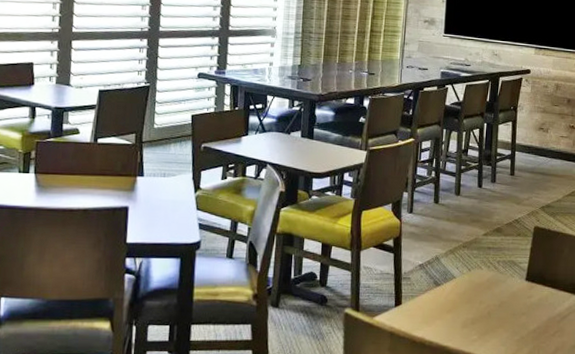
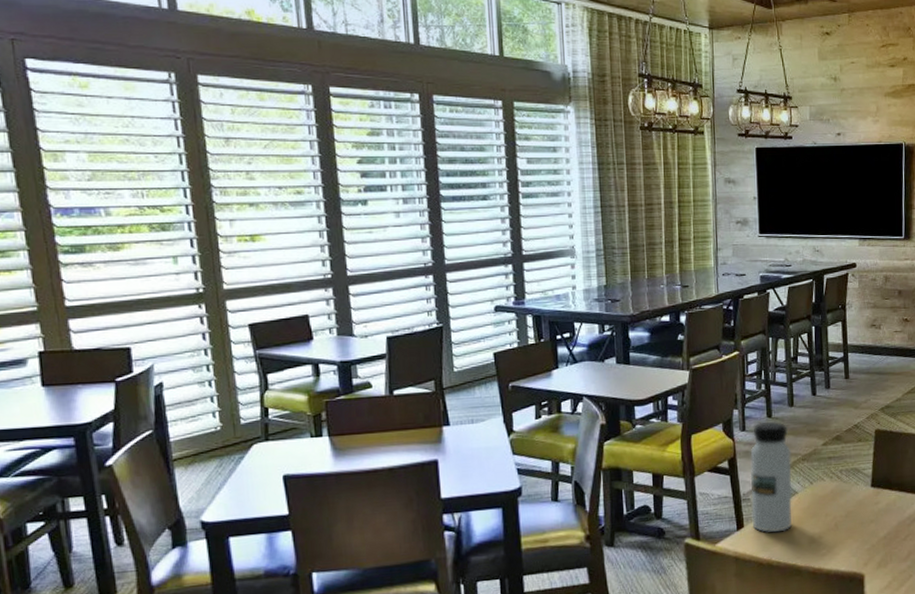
water bottle: none [410,206,453,314] -> present [750,421,793,533]

